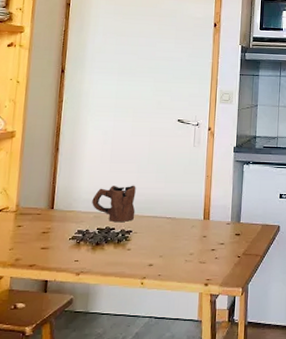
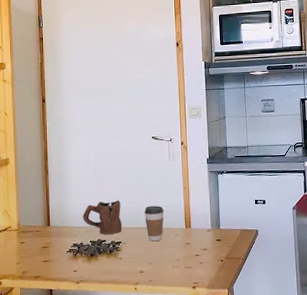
coffee cup: none [160,194,183,233] -> present [144,206,165,242]

